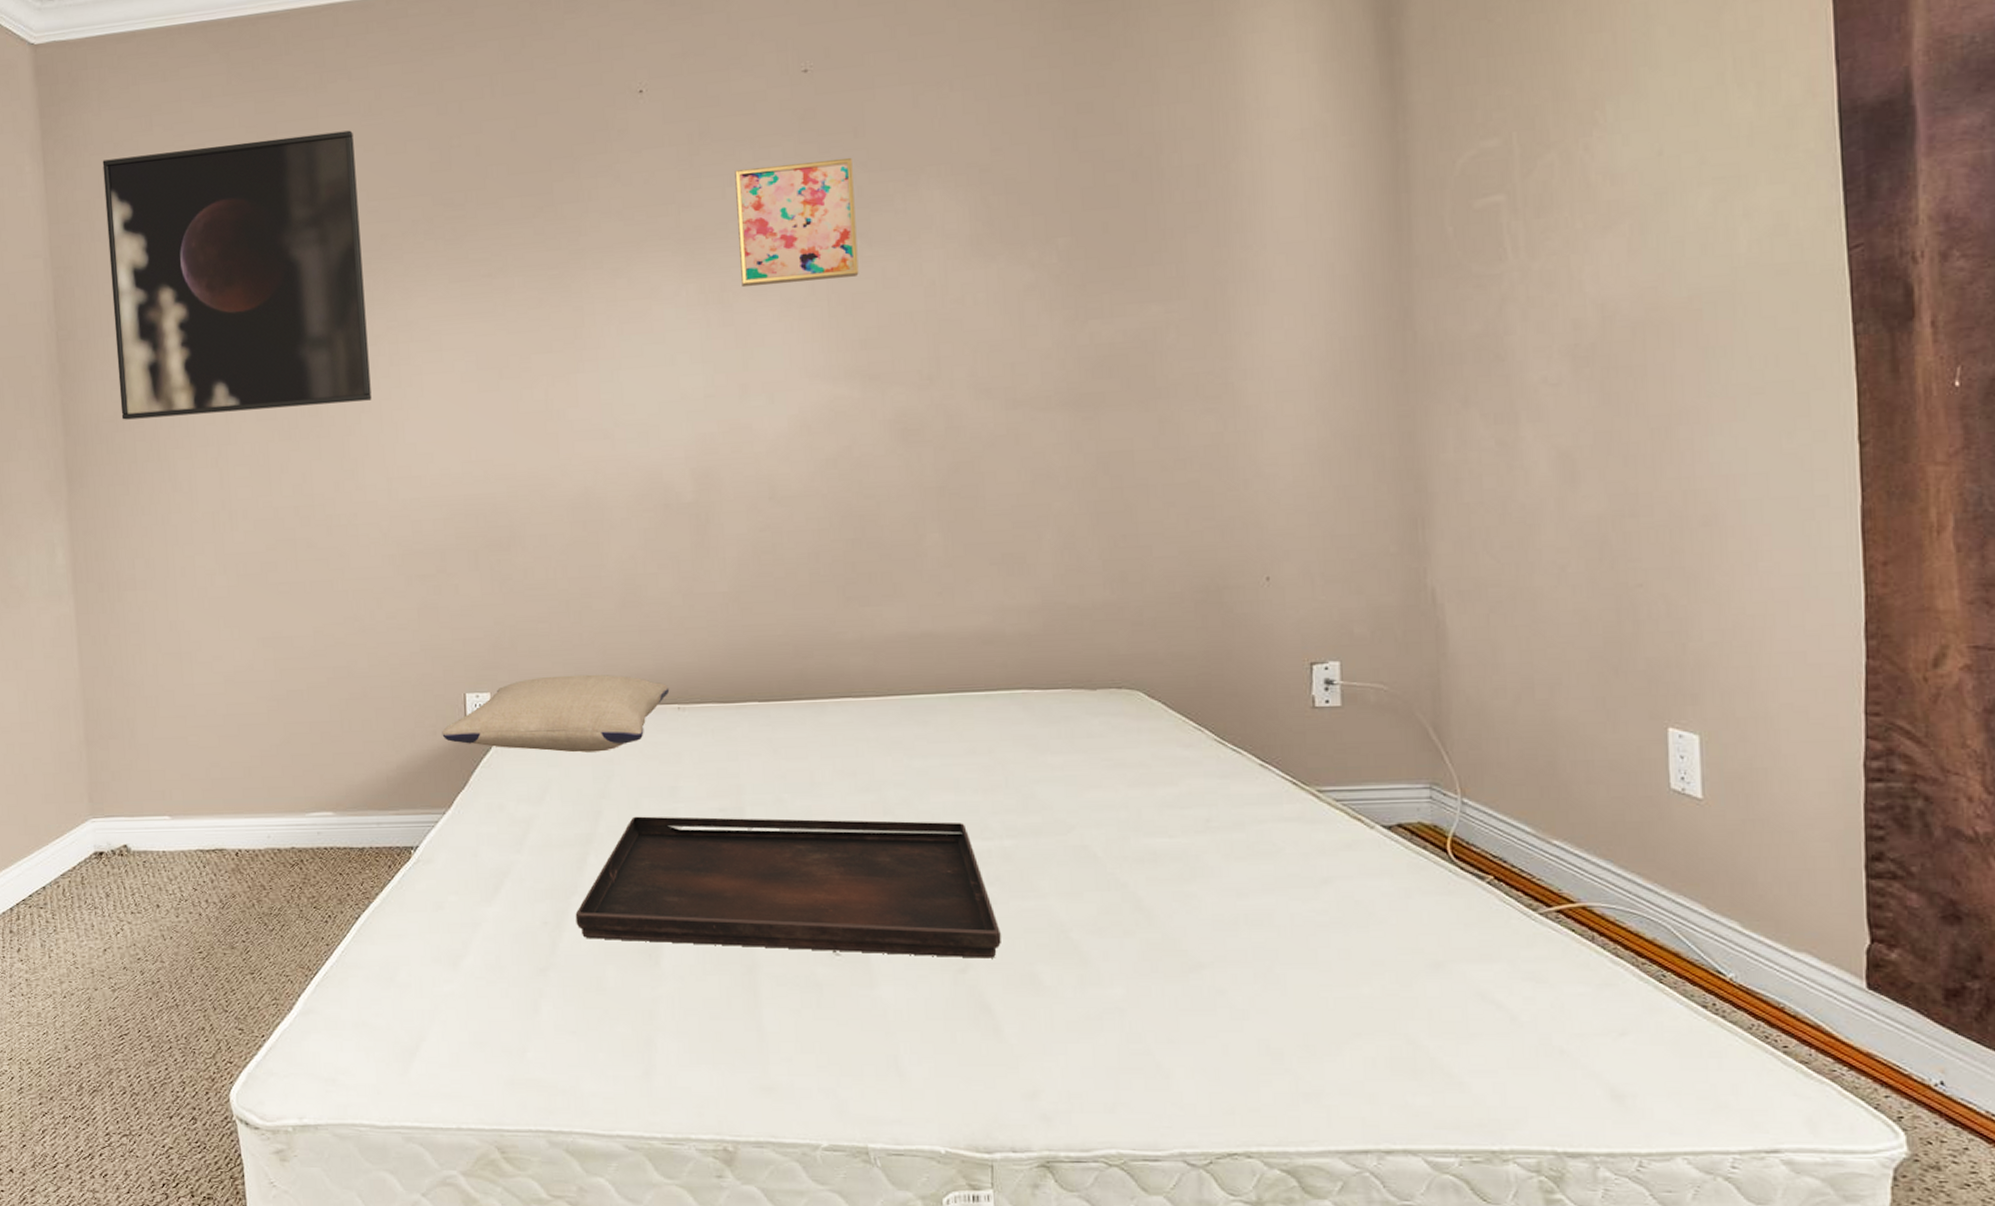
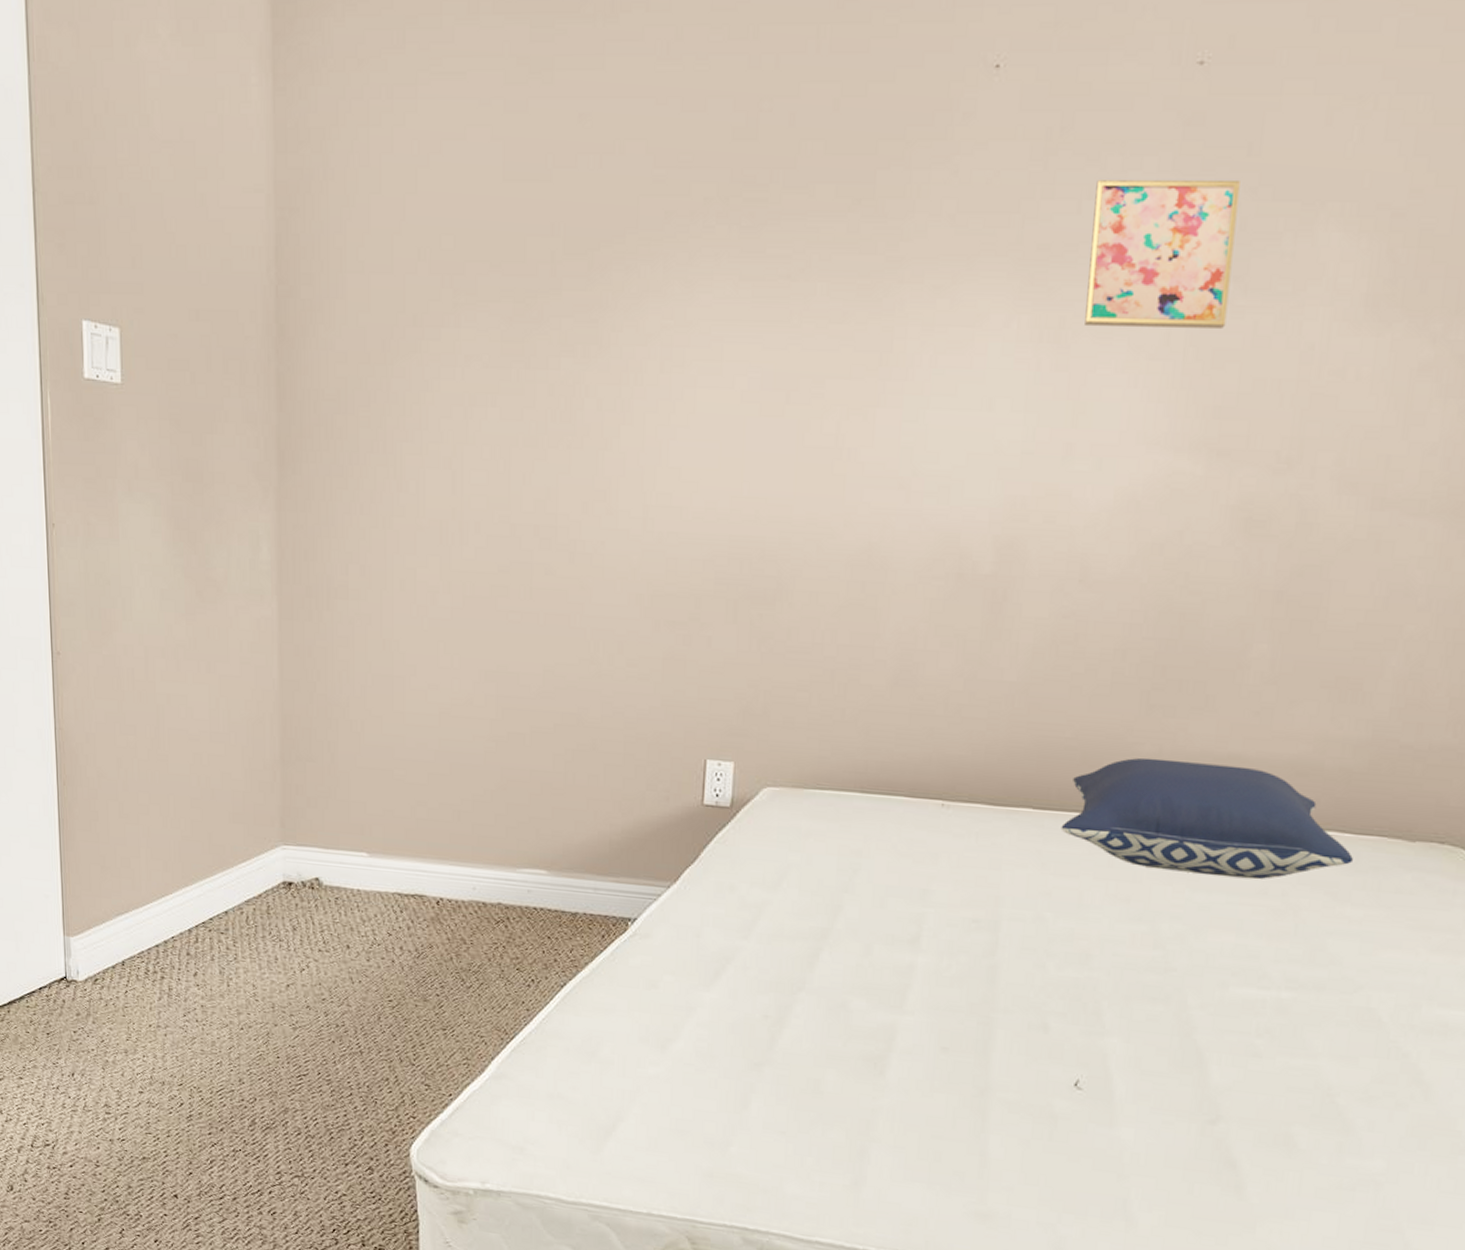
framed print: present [102,130,372,420] -> none [343,75,645,411]
pillow: present [442,674,670,753] -> none [675,752,935,842]
serving tray: present [575,816,1001,958] -> none [799,916,1261,1114]
pillow: none [785,642,1045,743] -> present [1061,757,1353,880]

